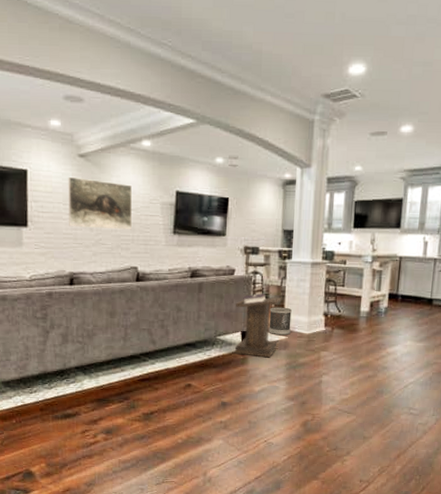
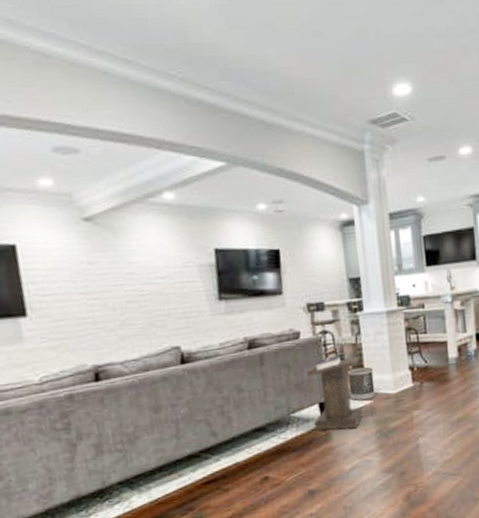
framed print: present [68,177,132,230] -> none [73,247,166,309]

